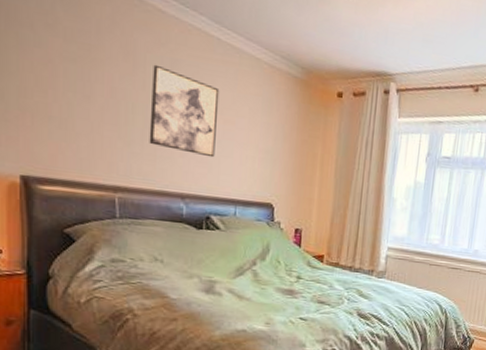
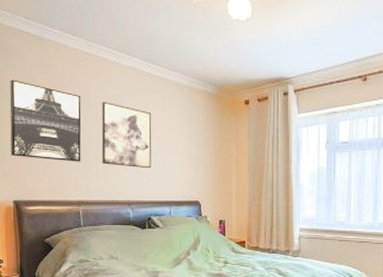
wall art: none [17,14,124,138] -> present [9,79,81,162]

